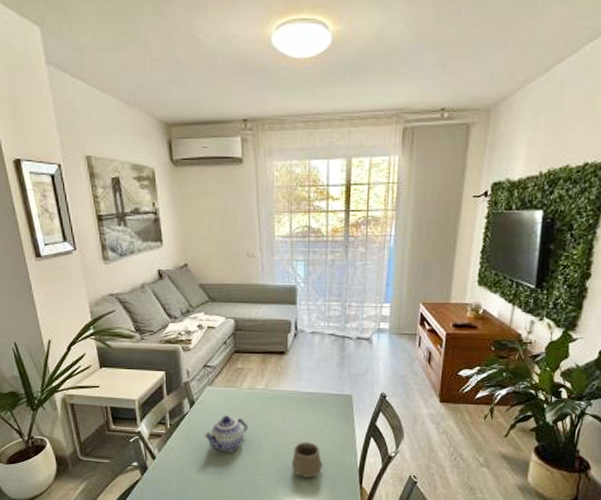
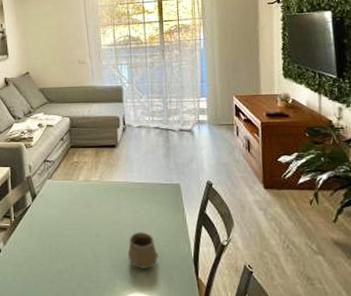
teapot: present [204,415,249,453] -> none [45,207,86,245]

